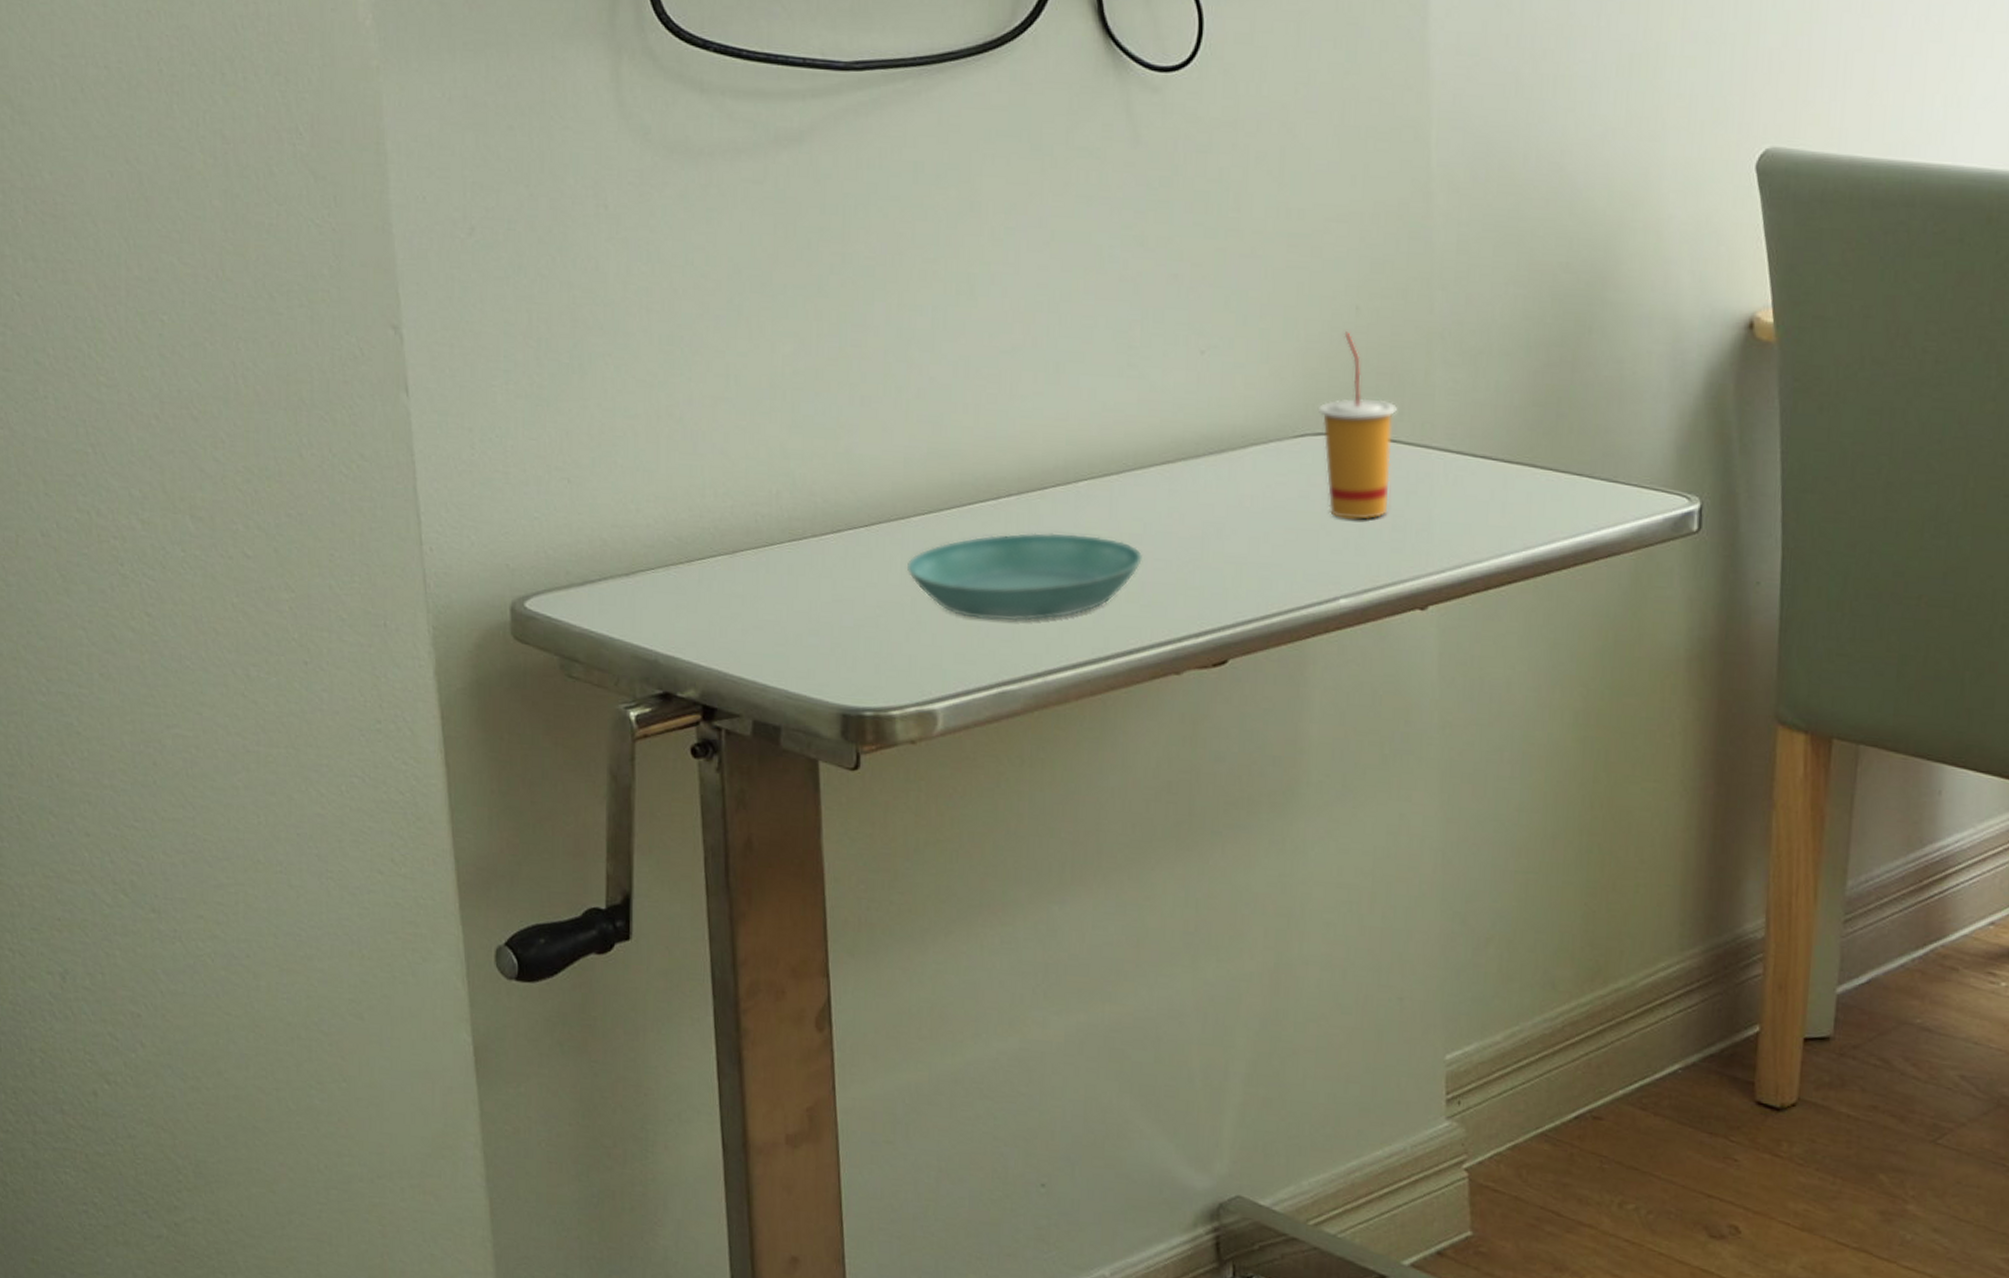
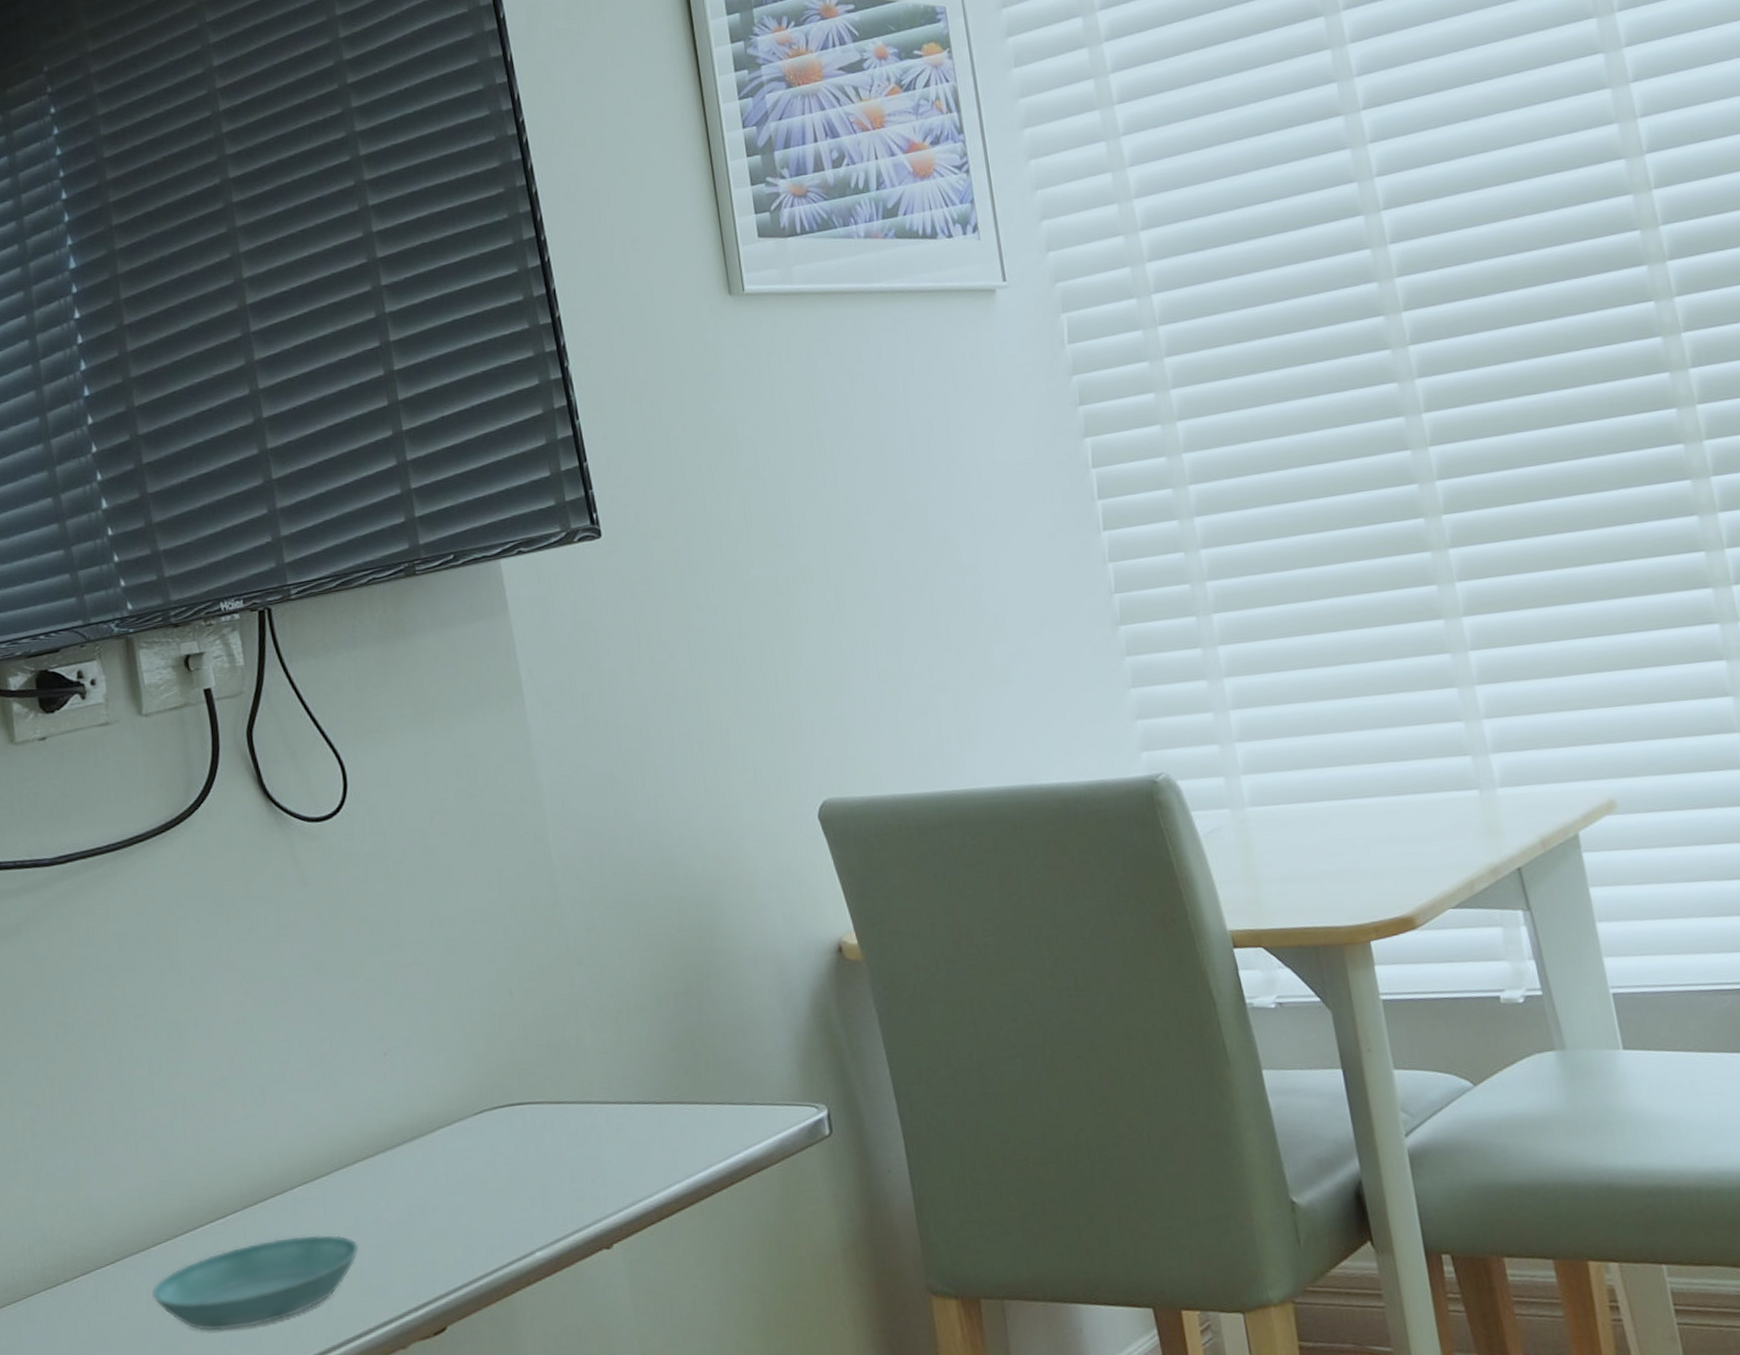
drinking cup: present [1319,332,1397,520] -> none [491,1014,564,1179]

